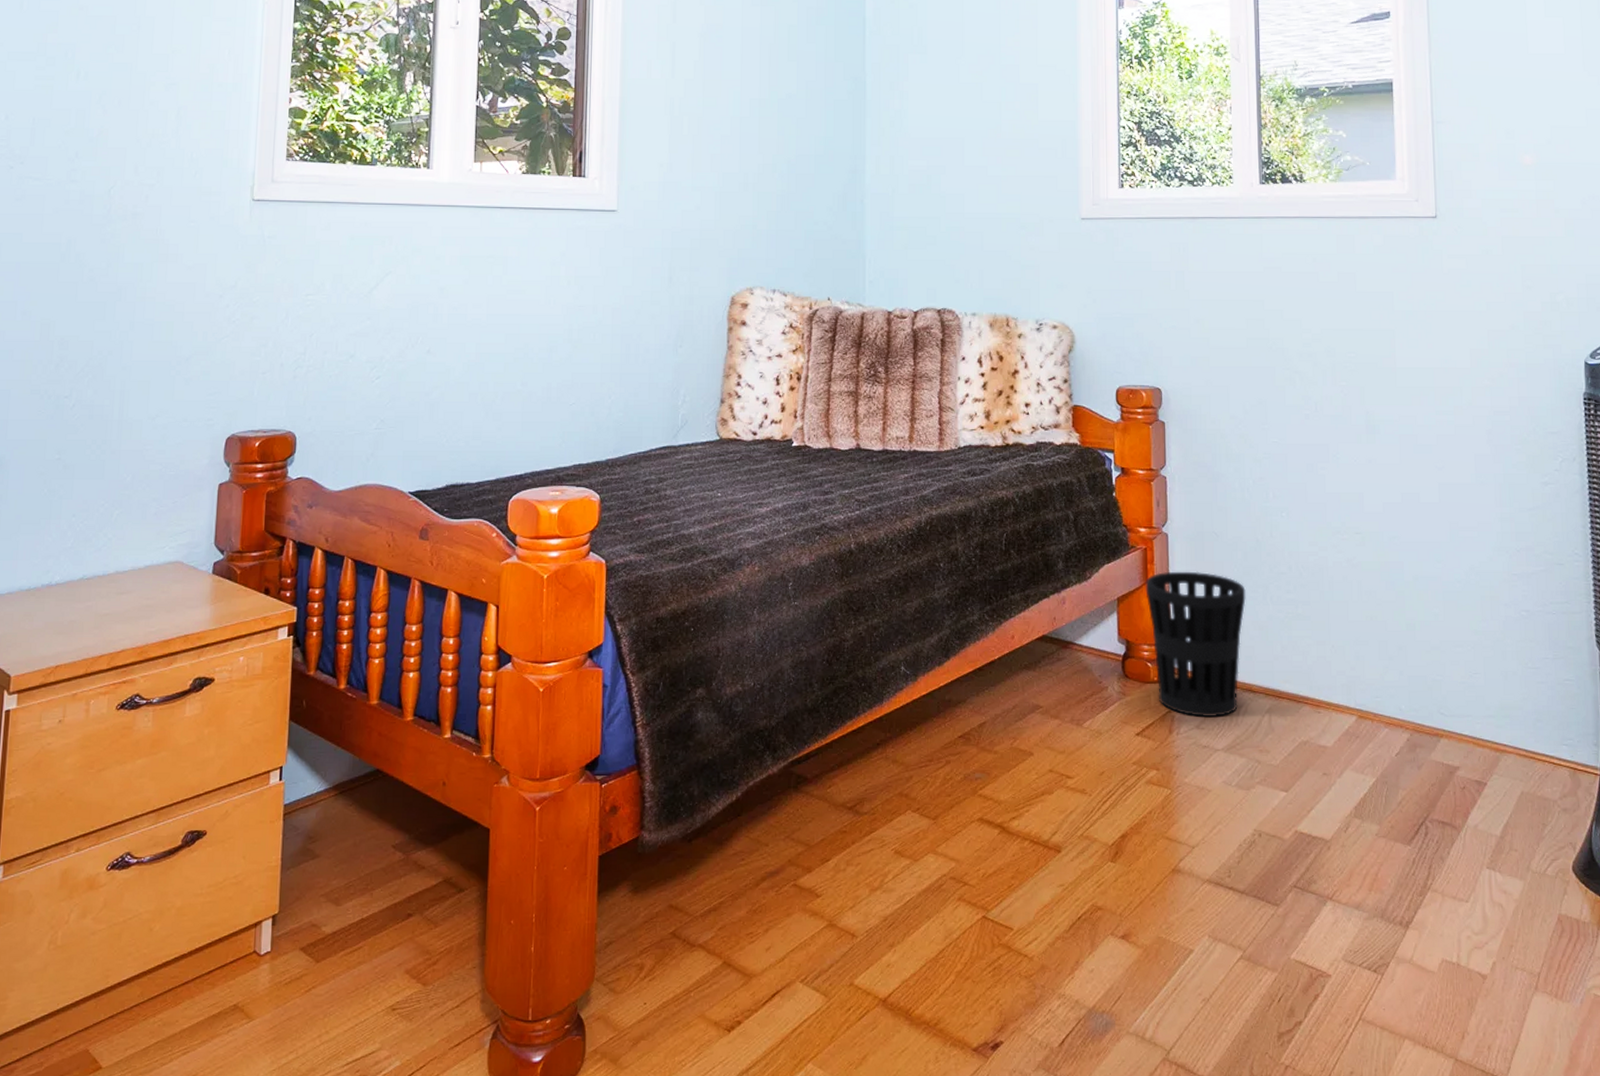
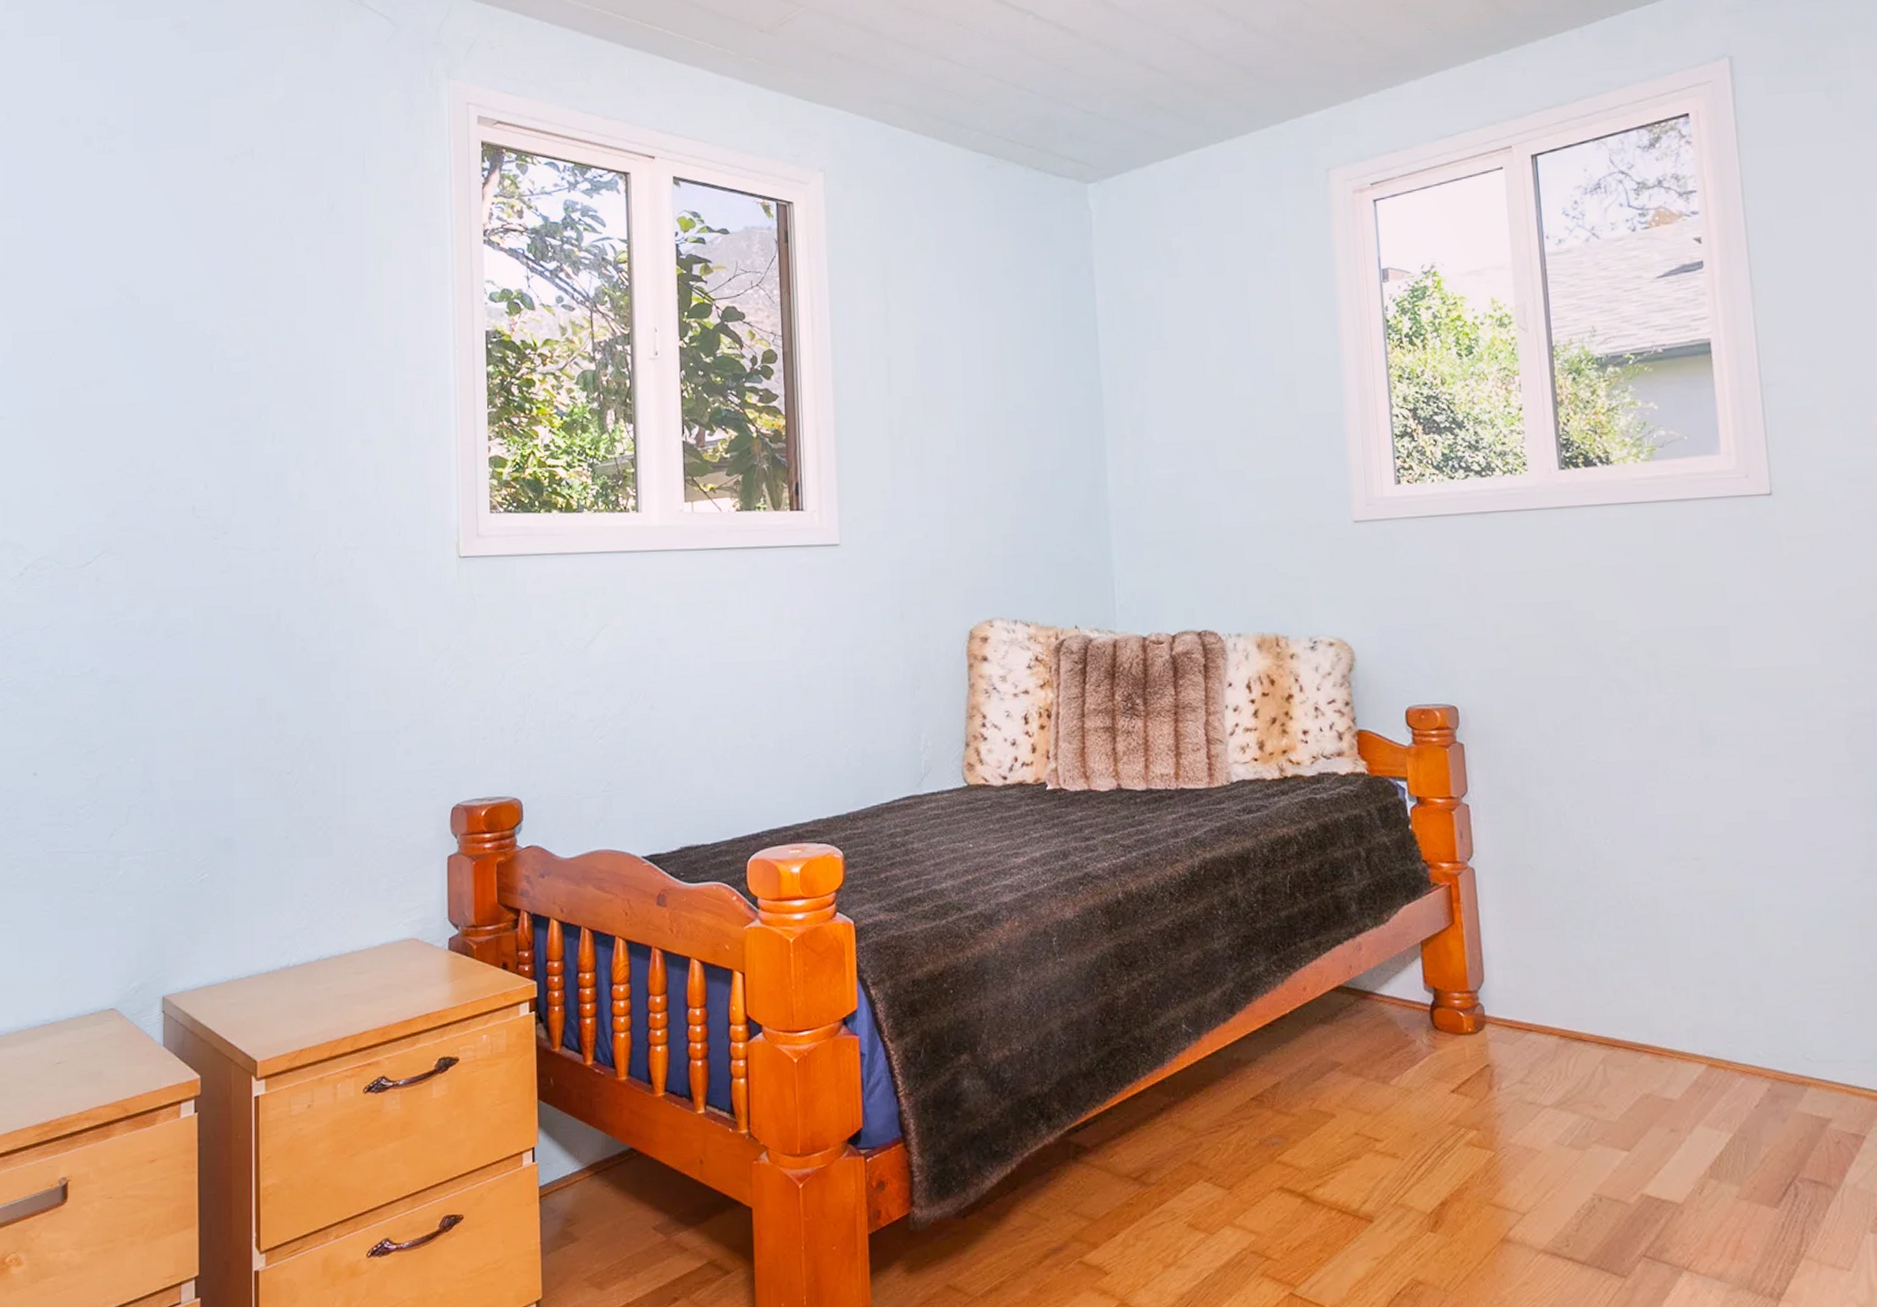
wastebasket: present [1145,571,1246,717] -> none [1451,908,1569,1070]

